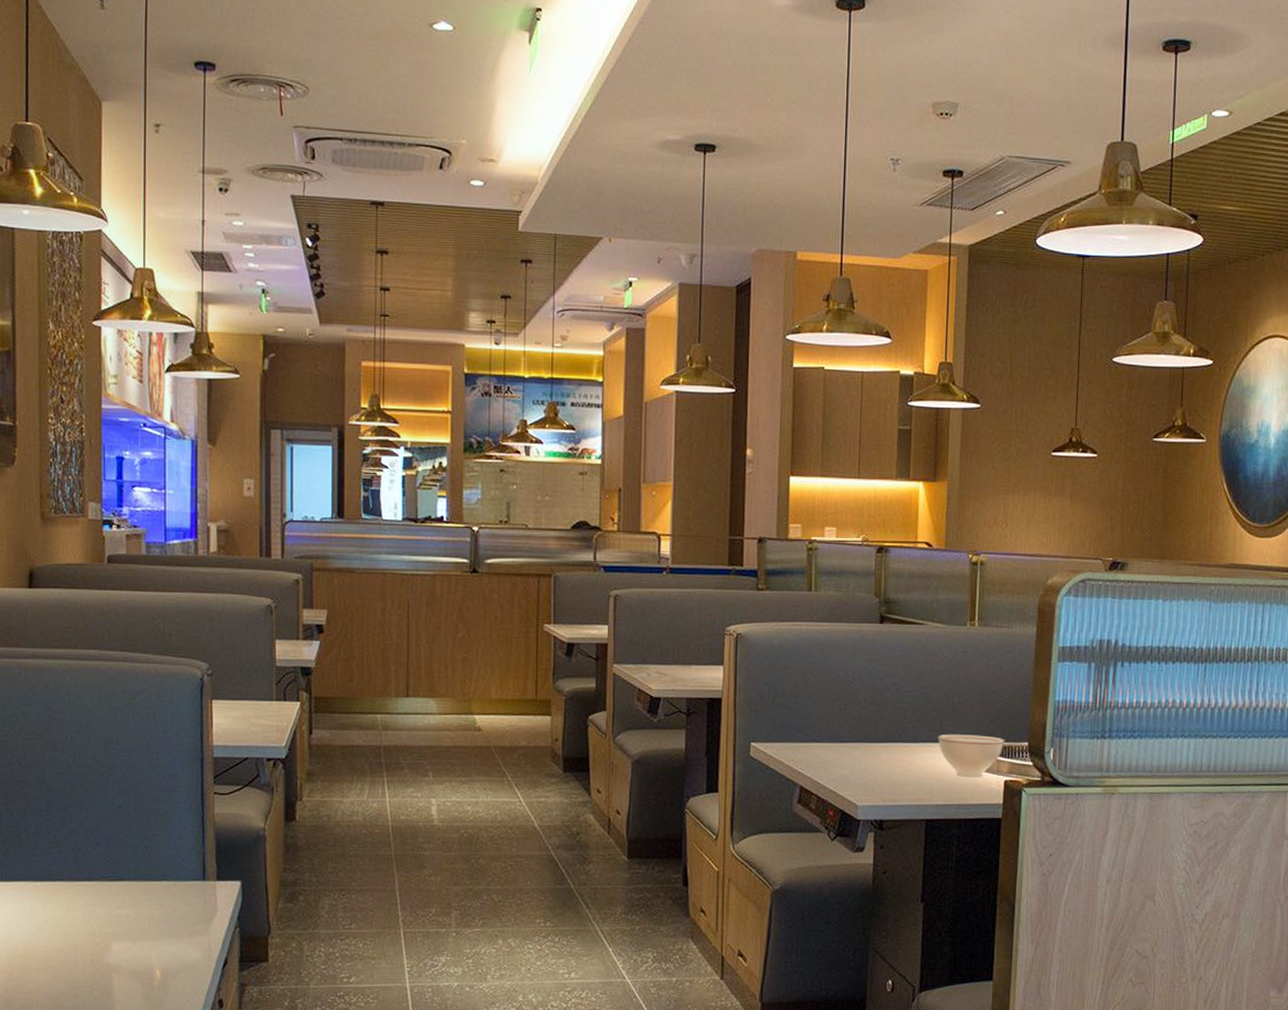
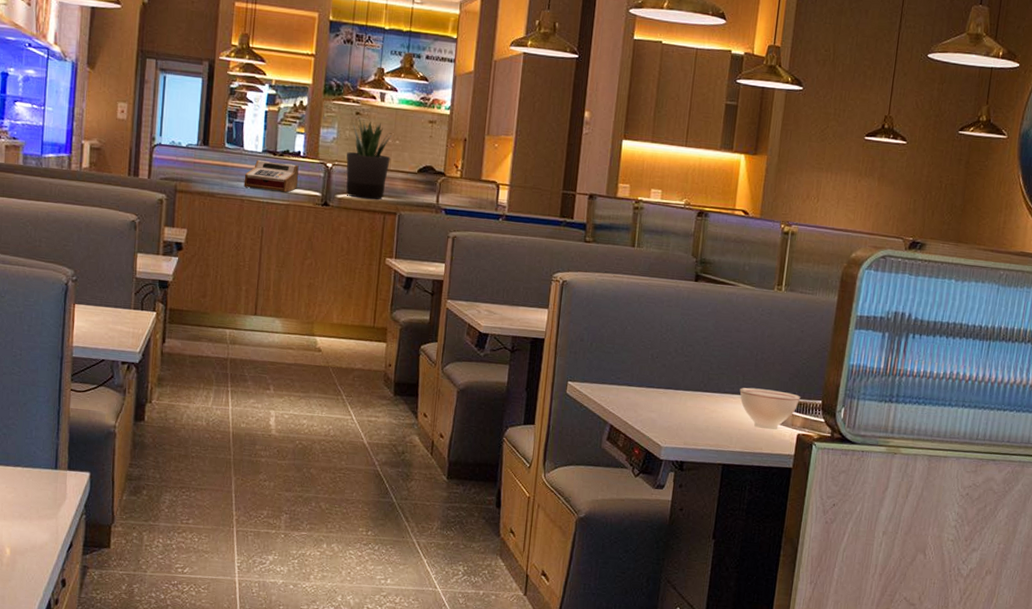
cash register: none [385,528,443,562] -> present [243,159,299,193]
planter: none [492,473,541,562] -> present [346,116,391,199]

